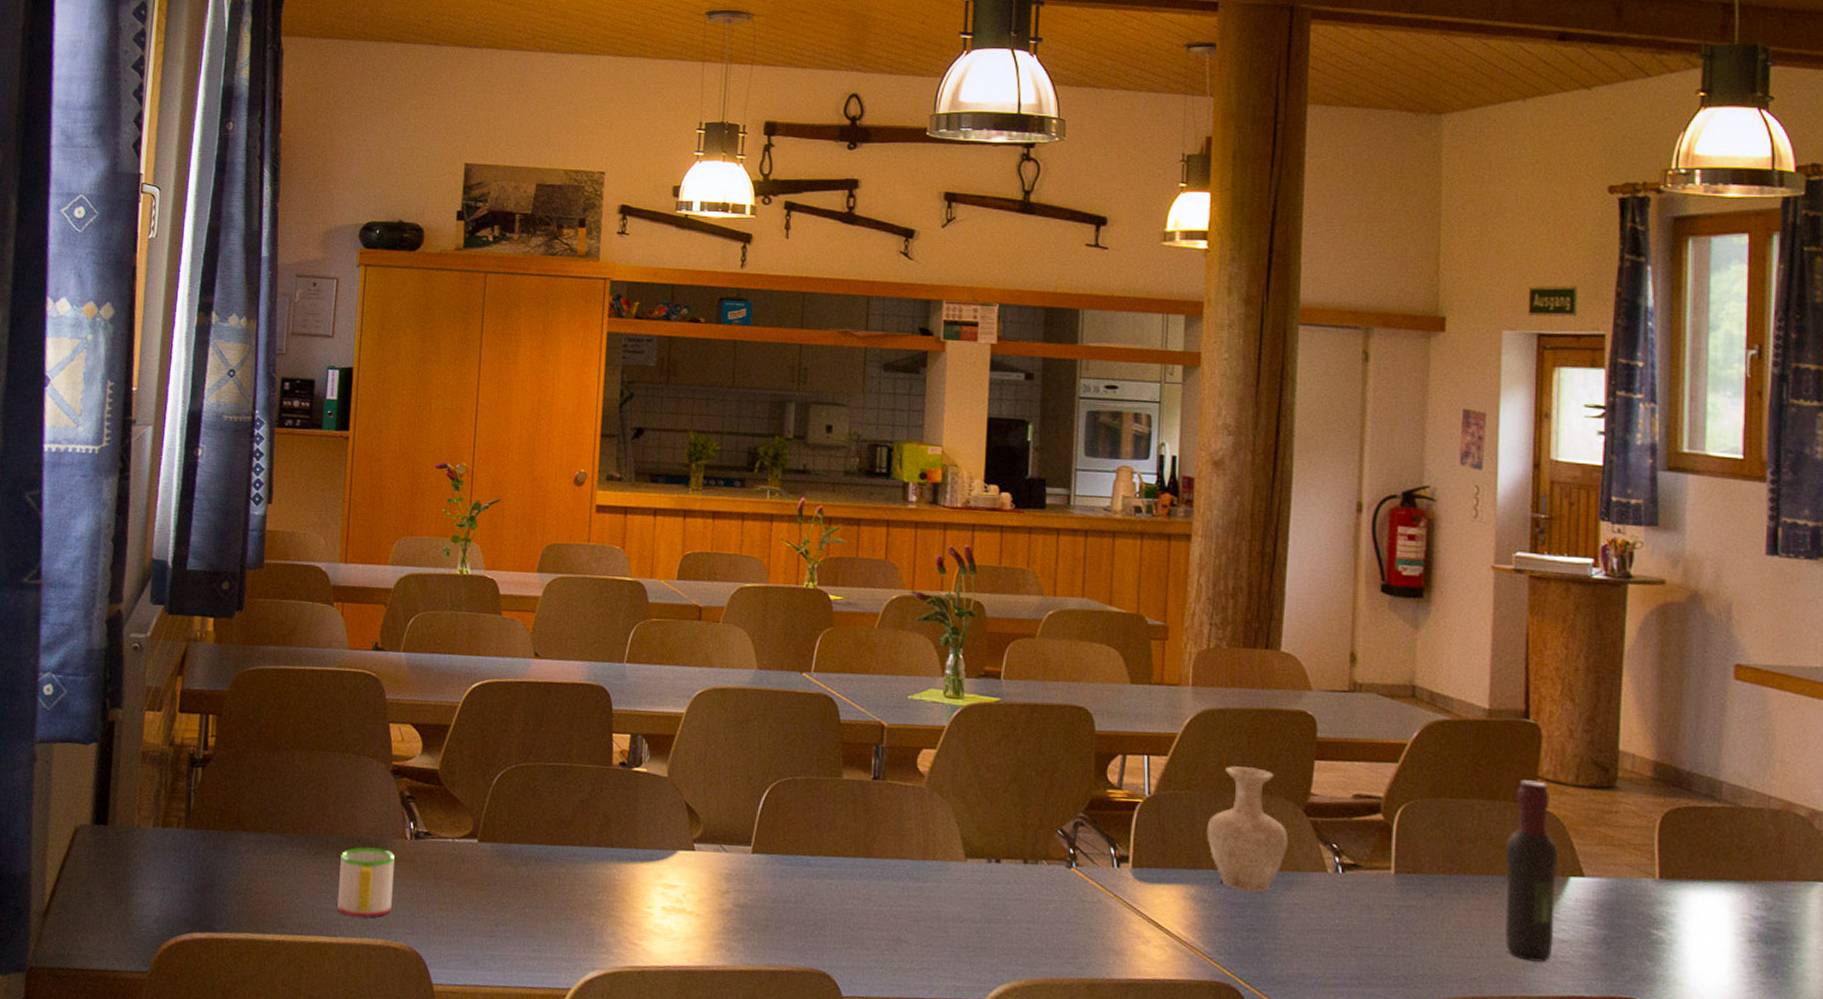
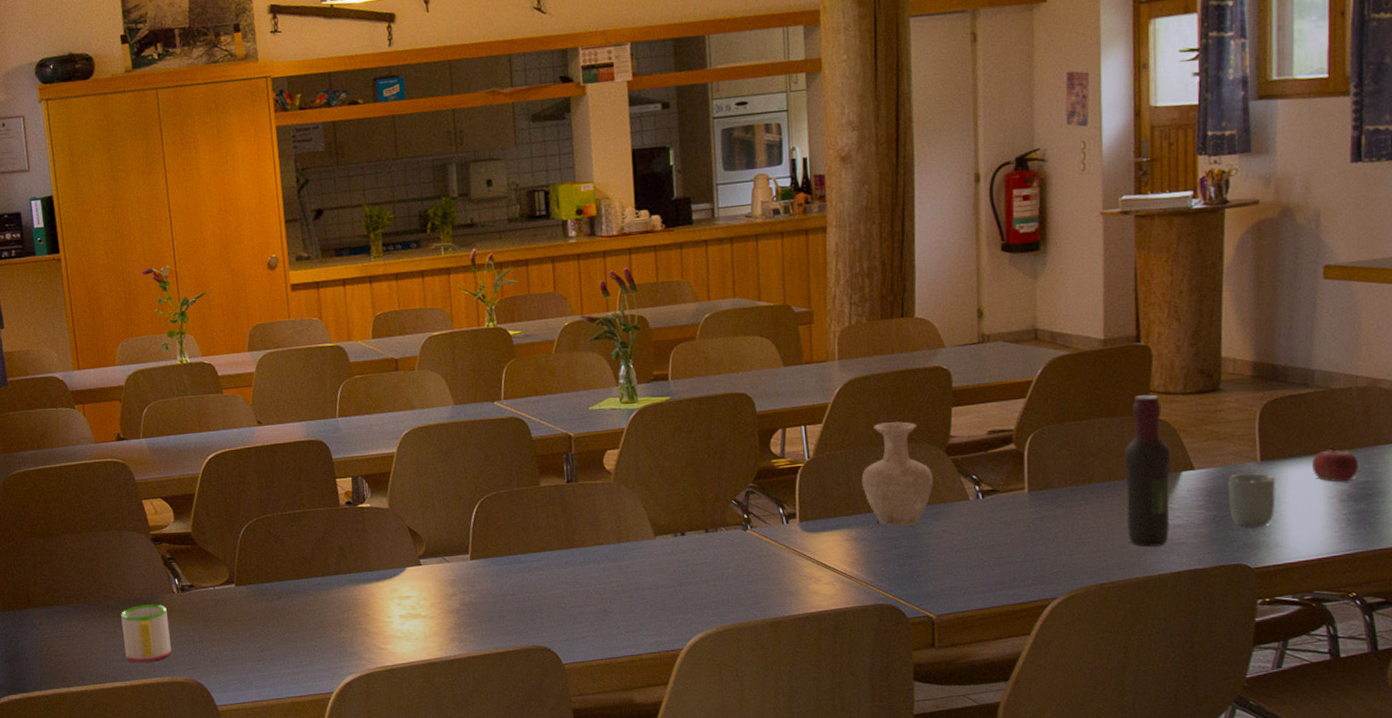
cup: none [1622,889,1677,957] -> present [1228,473,1276,528]
fruit: none [1717,873,1770,919] -> present [1311,445,1358,483]

